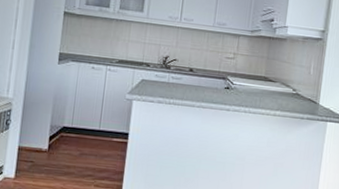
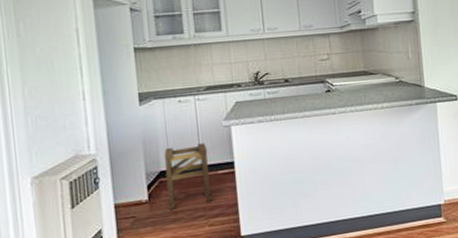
stool: none [63,107,108,165] -> present [164,143,211,210]

